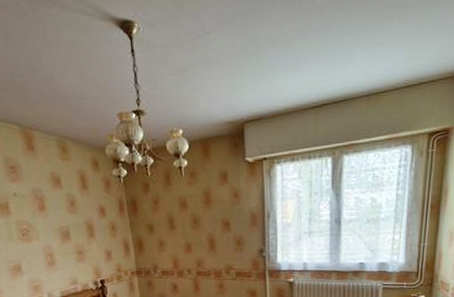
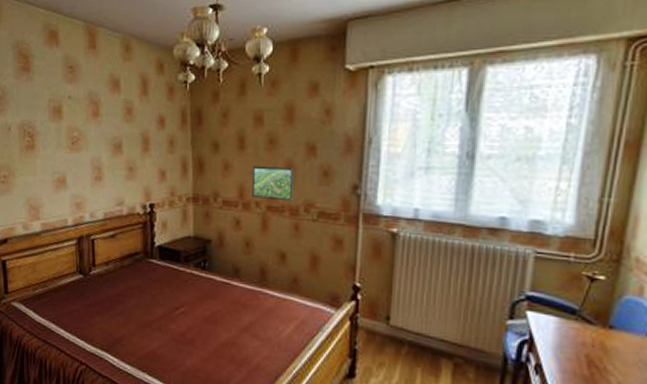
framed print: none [182,241,216,267] -> present [251,165,294,202]

